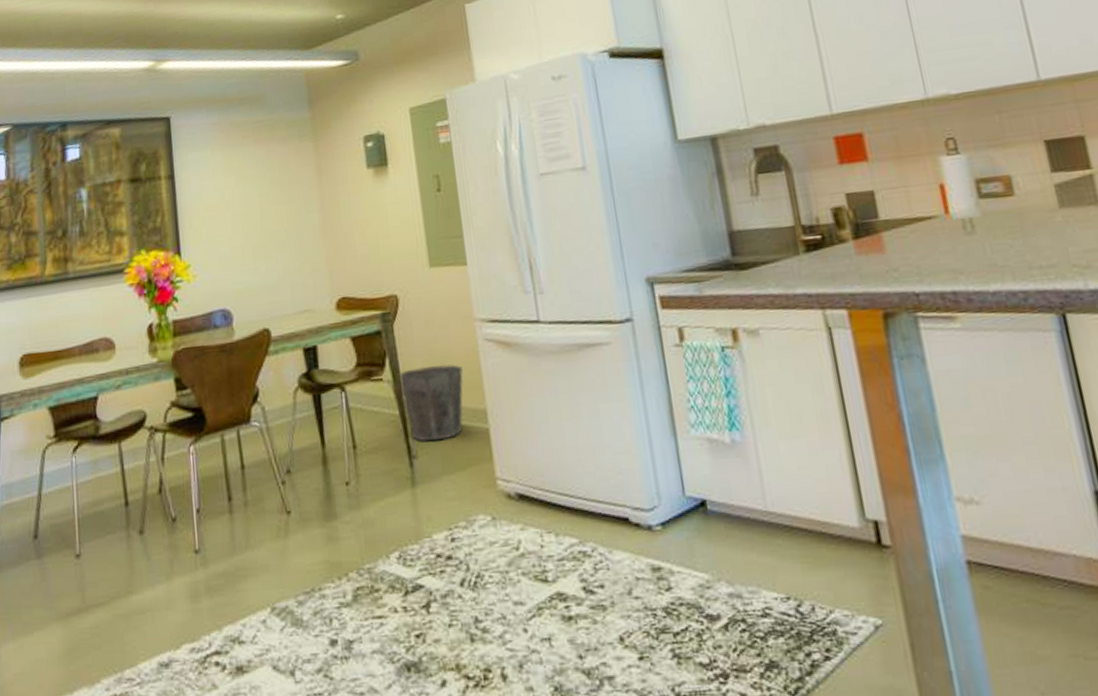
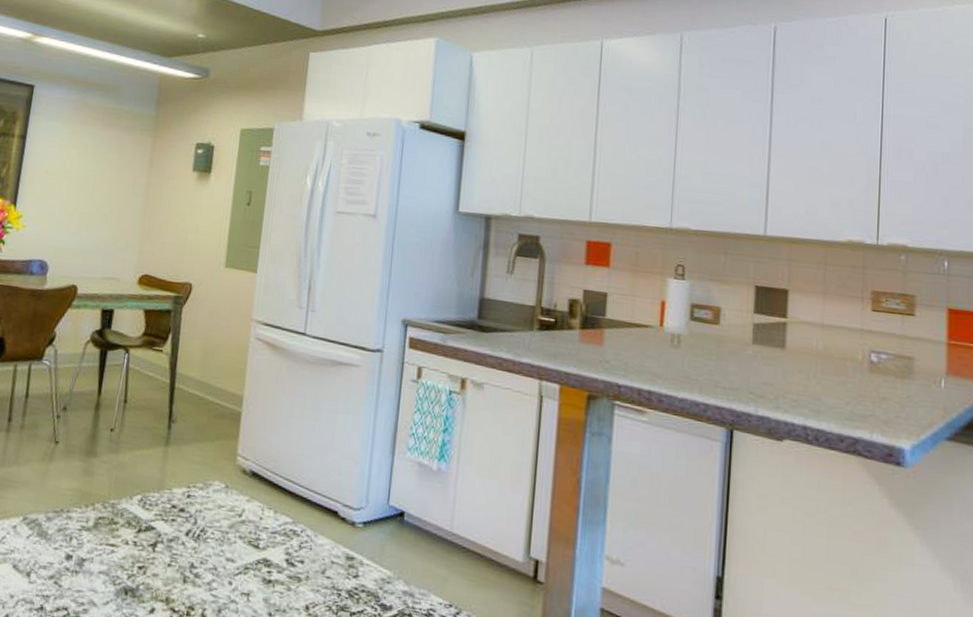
waste bin: present [397,364,464,441] -> none [174,347,232,413]

